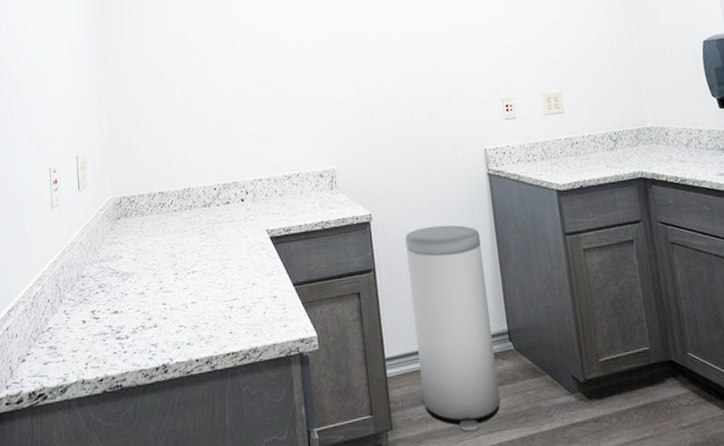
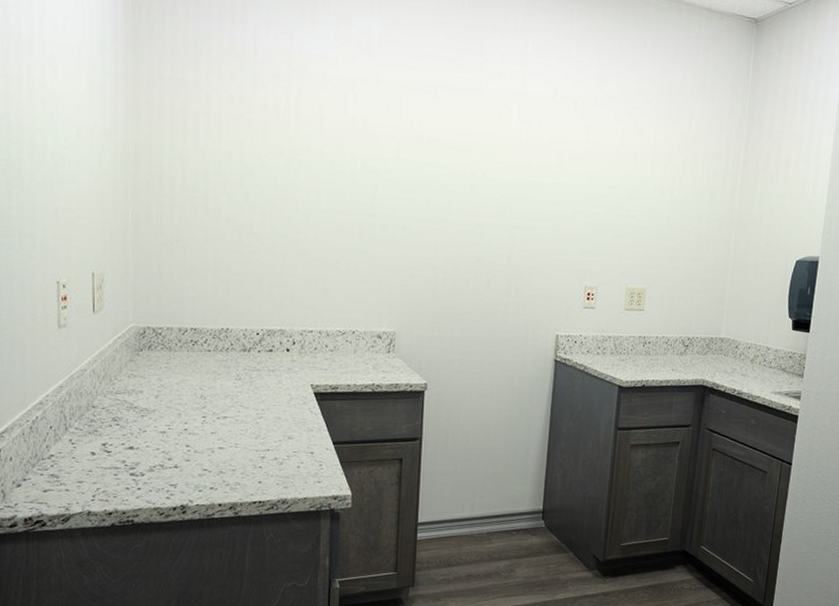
pedal bin: present [405,225,501,432] -> none [448,404,535,594]

